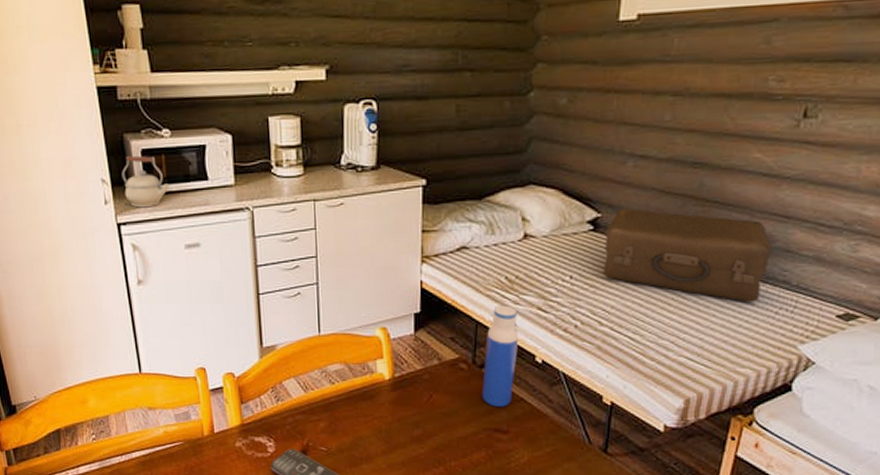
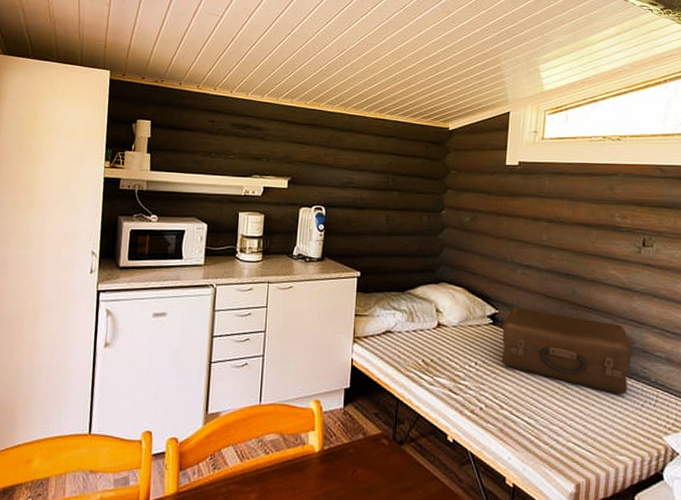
kettle: present [121,155,169,208] -> none [109,233,149,279]
water bottle: present [482,305,519,407] -> none [401,385,433,485]

